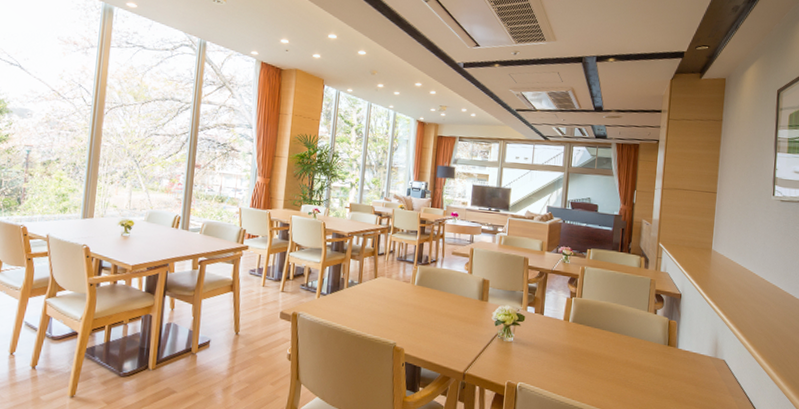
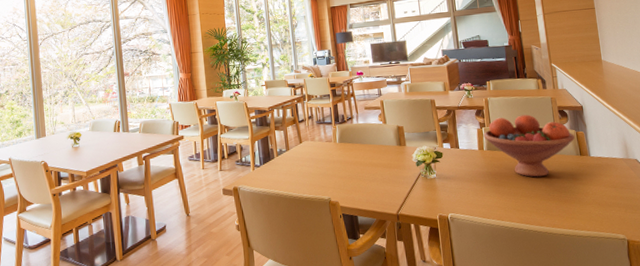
fruit bowl: none [572,289,666,361] -> present [483,114,575,177]

